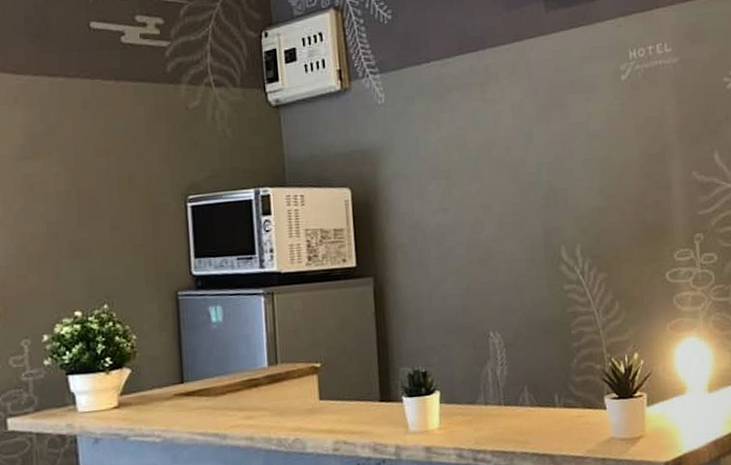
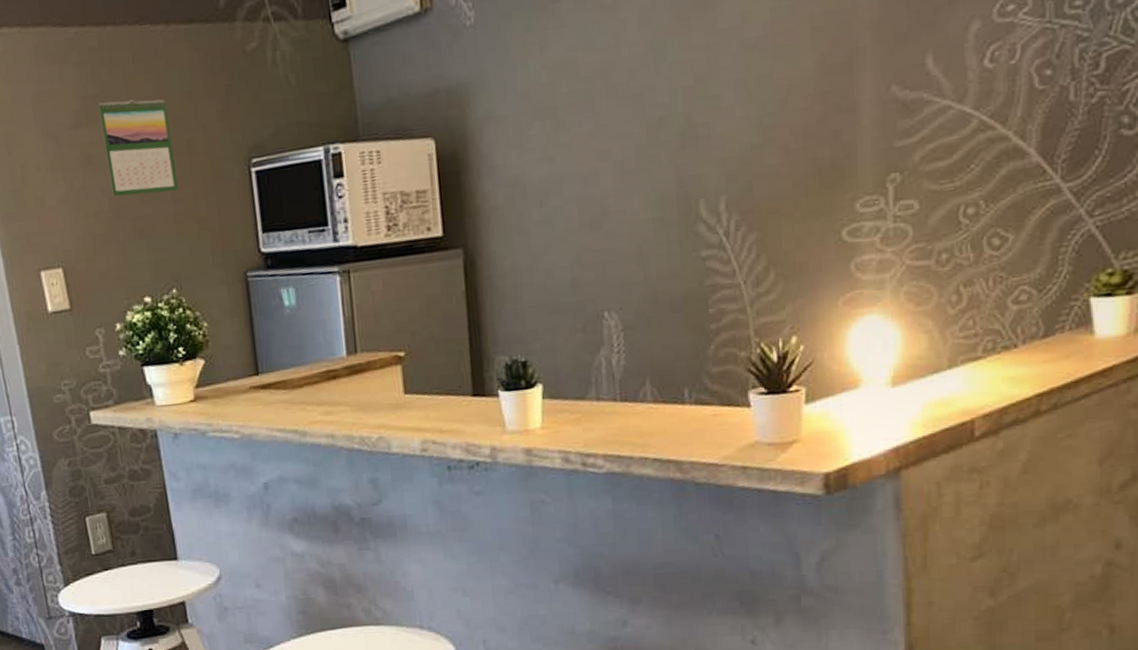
calendar: none [44,139,117,221] -> present [98,99,179,197]

